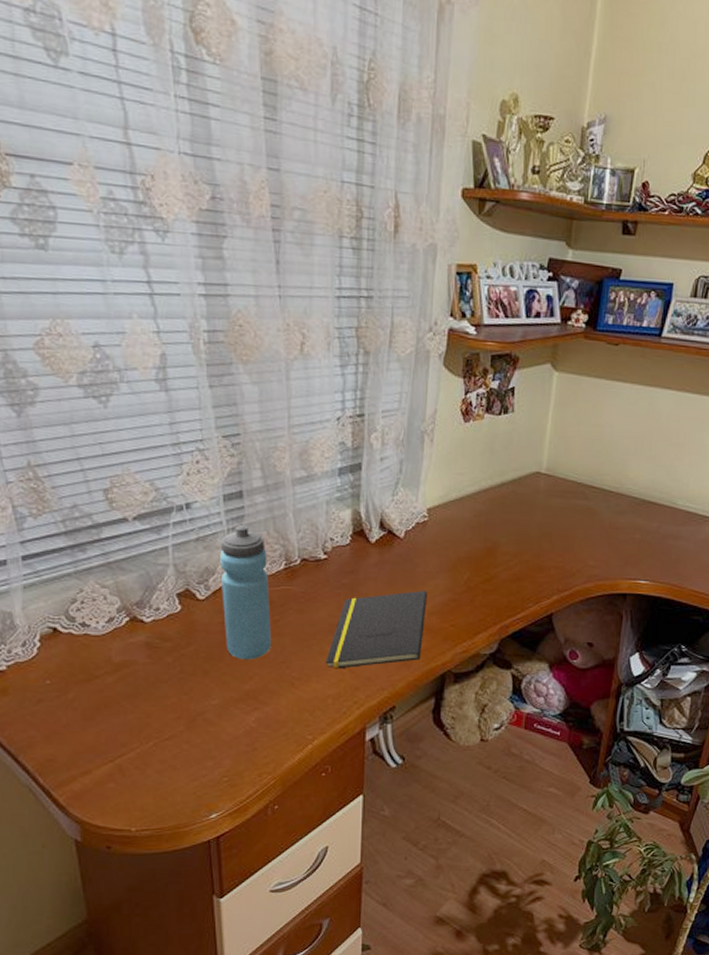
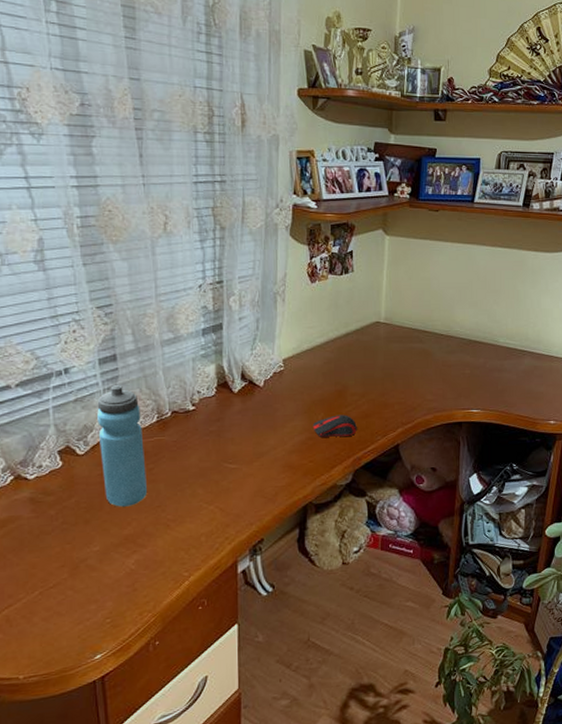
notepad: present [325,590,427,668] -> none [197,431,287,508]
computer mouse: none [456,575,506,600] -> present [312,414,357,437]

